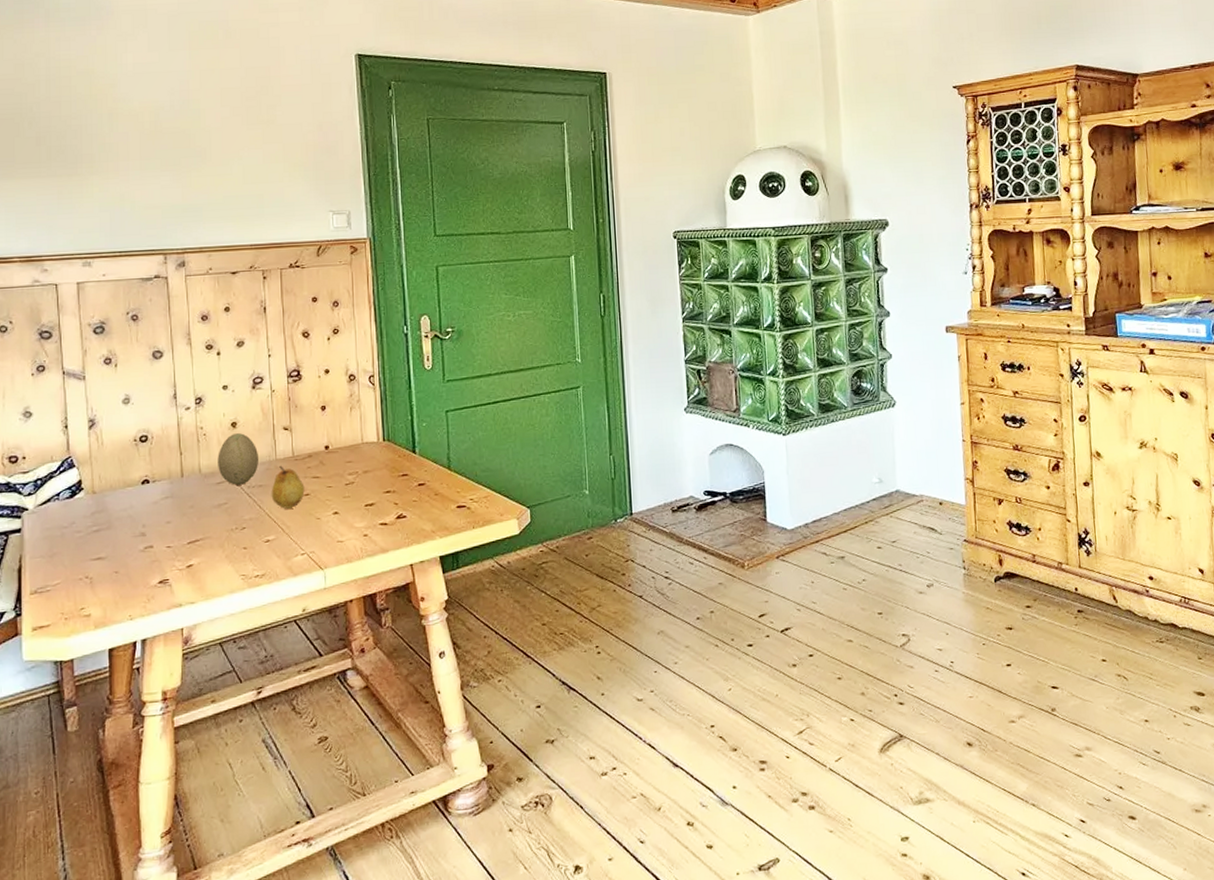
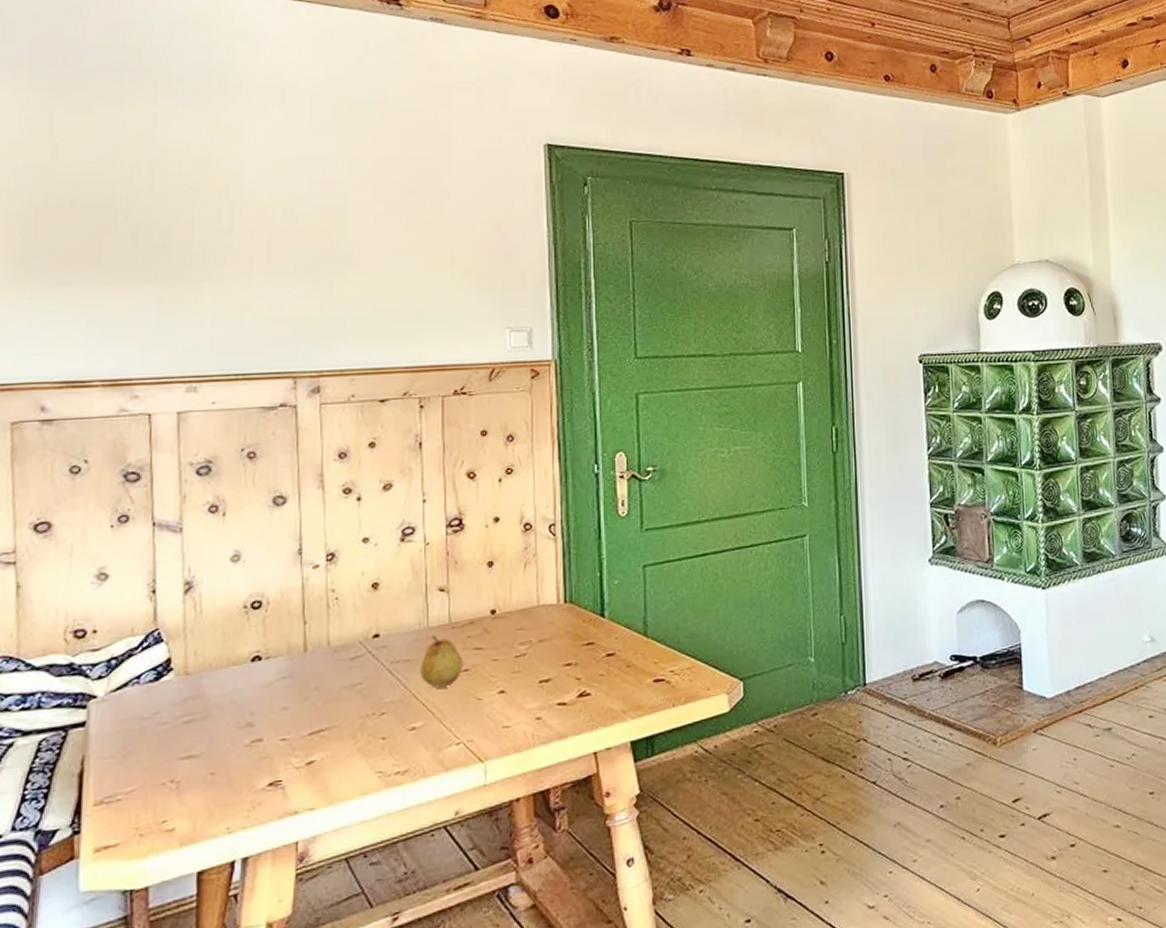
decorative egg: present [217,433,259,485] -> none [352,596,407,661]

